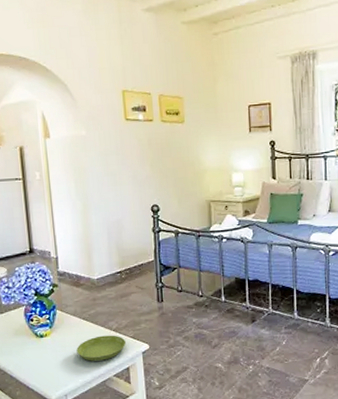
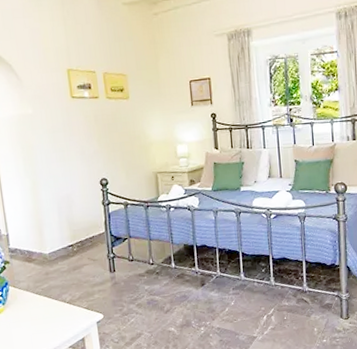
saucer: present [76,335,126,361] -> none [31,307,80,335]

